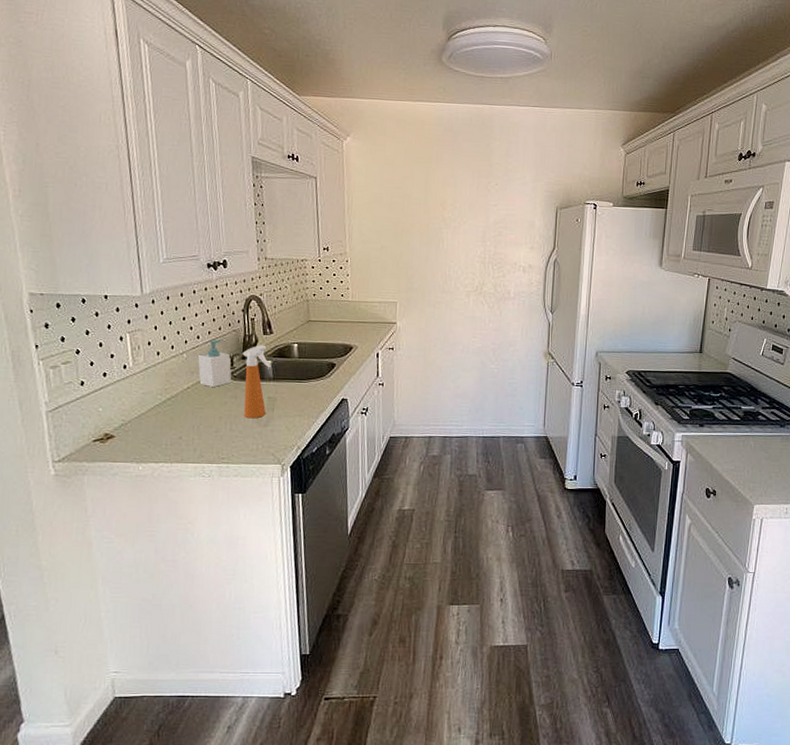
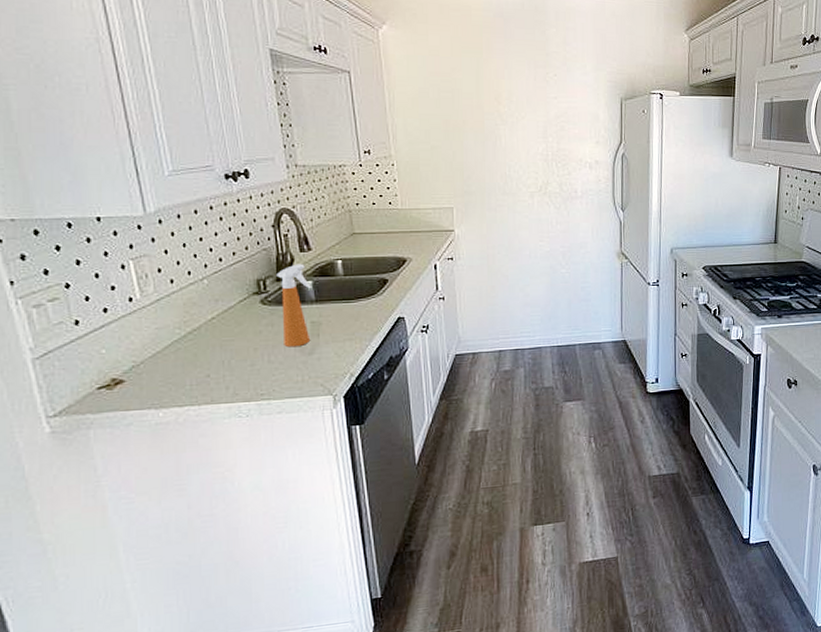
soap bottle: present [198,339,232,388] -> none [222,260,266,316]

